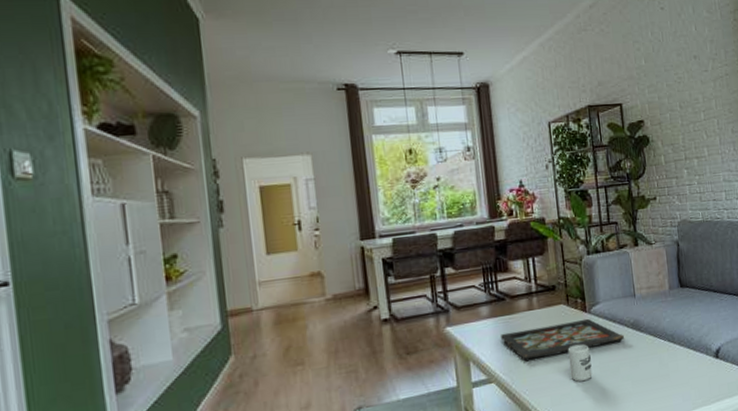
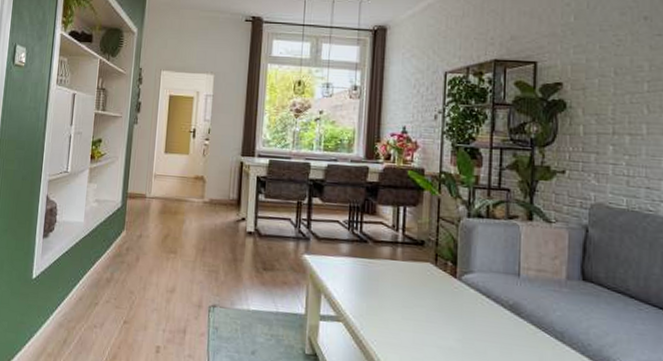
decorative tray: present [500,318,624,362] -> none [356,275,498,322]
cup: present [567,344,593,382] -> none [426,309,454,352]

